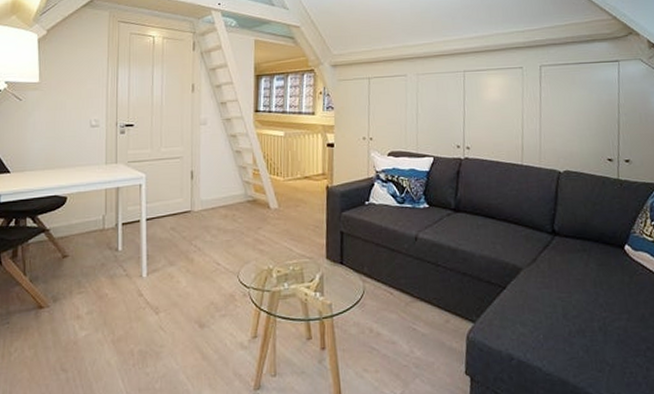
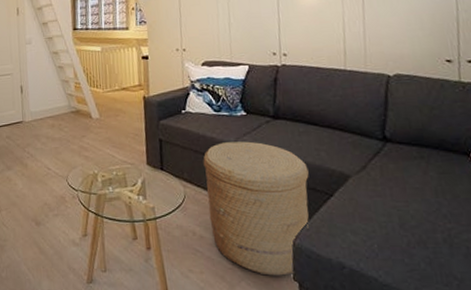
basket: none [384,234,485,371] -> present [203,141,309,276]

